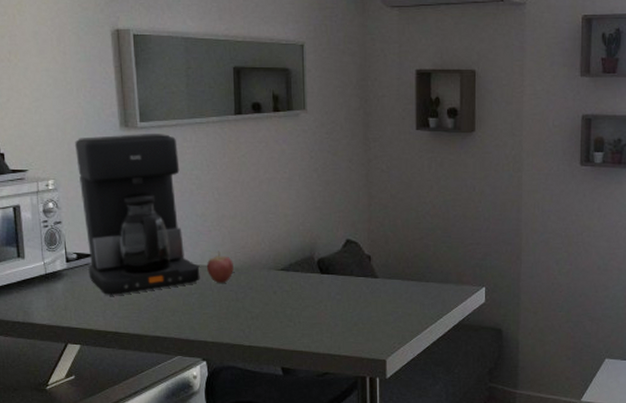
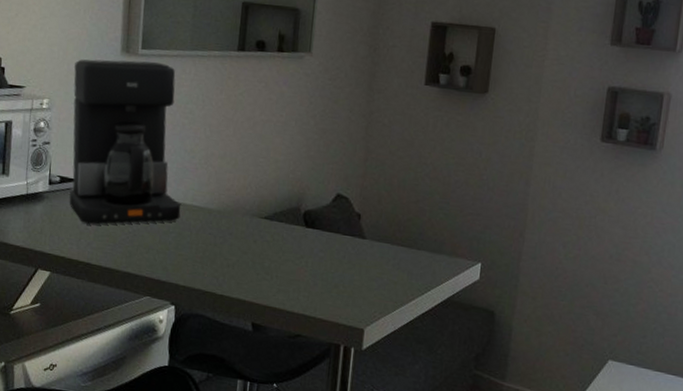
fruit: present [206,251,234,283] -> none [188,190,216,225]

